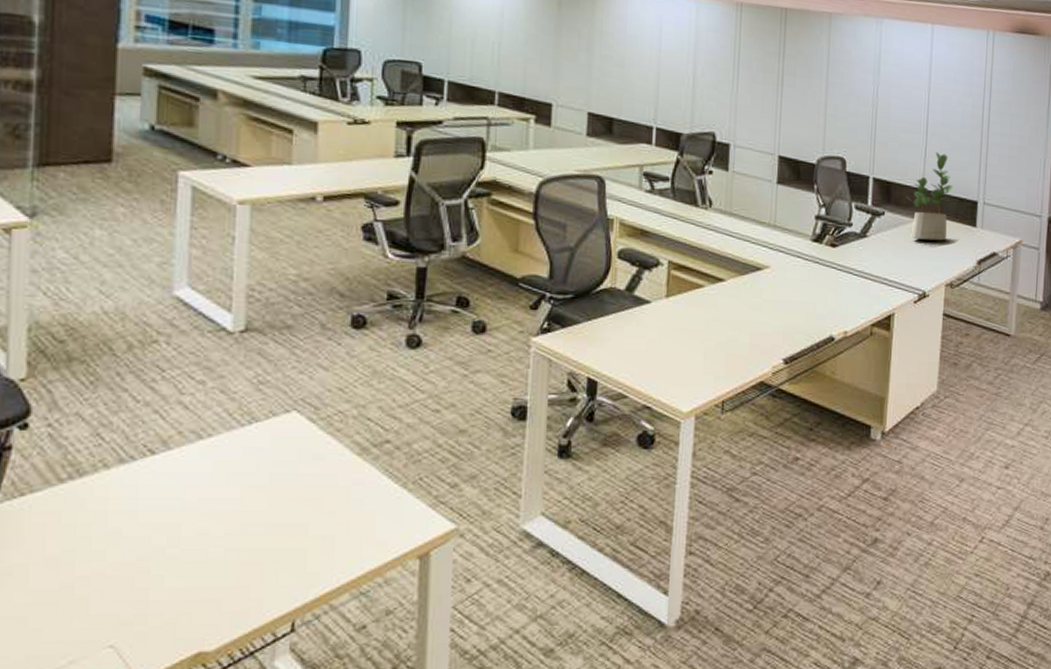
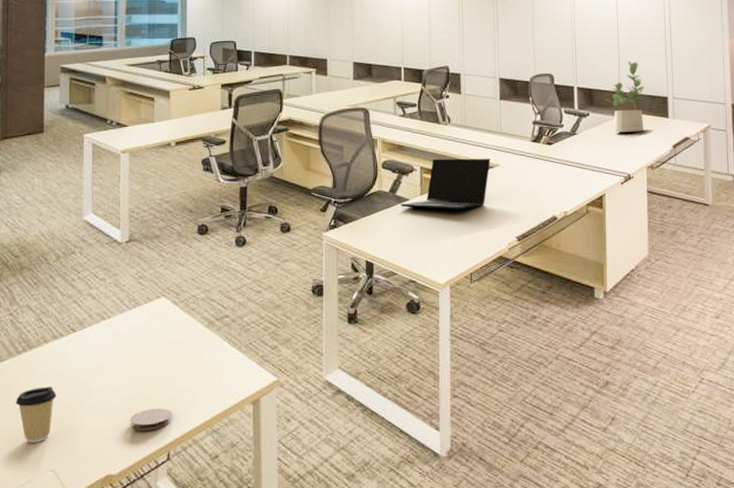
coffee cup: none [53,530,122,608] -> present [15,386,57,443]
coaster: none [236,562,302,592] -> present [130,408,172,431]
laptop: none [638,252,759,320] -> present [400,158,491,210]

